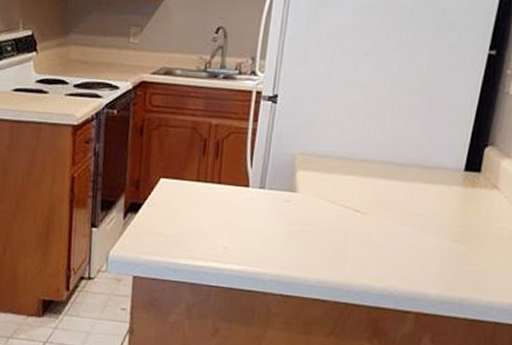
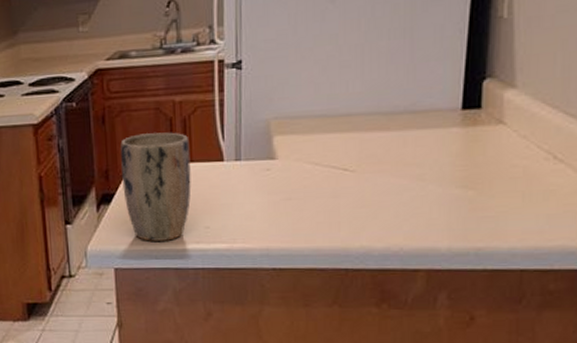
plant pot: none [151,150,220,256] -> present [120,132,191,241]

